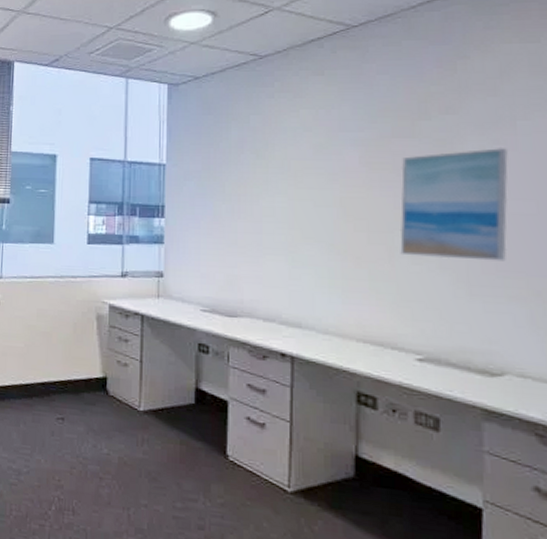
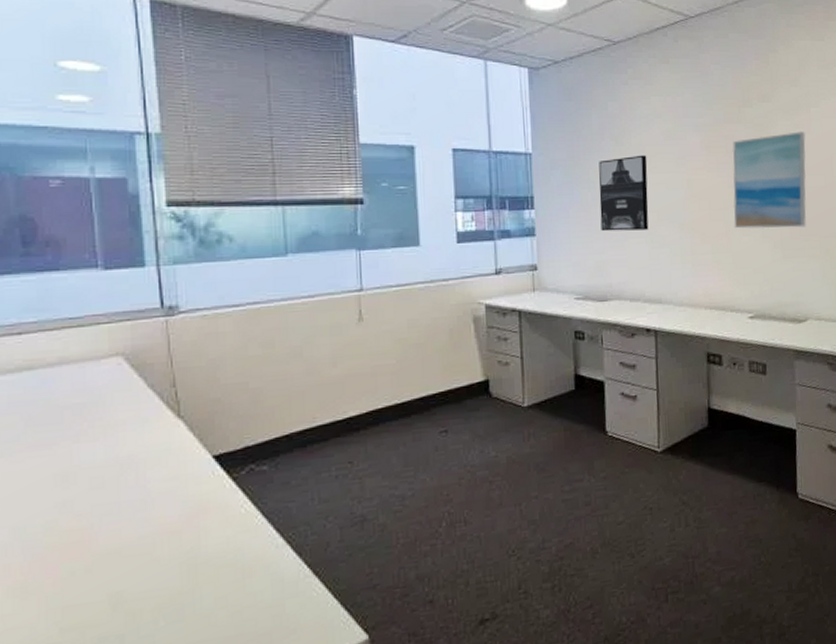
wall art: none [234,169,292,248] -> present [599,155,649,232]

